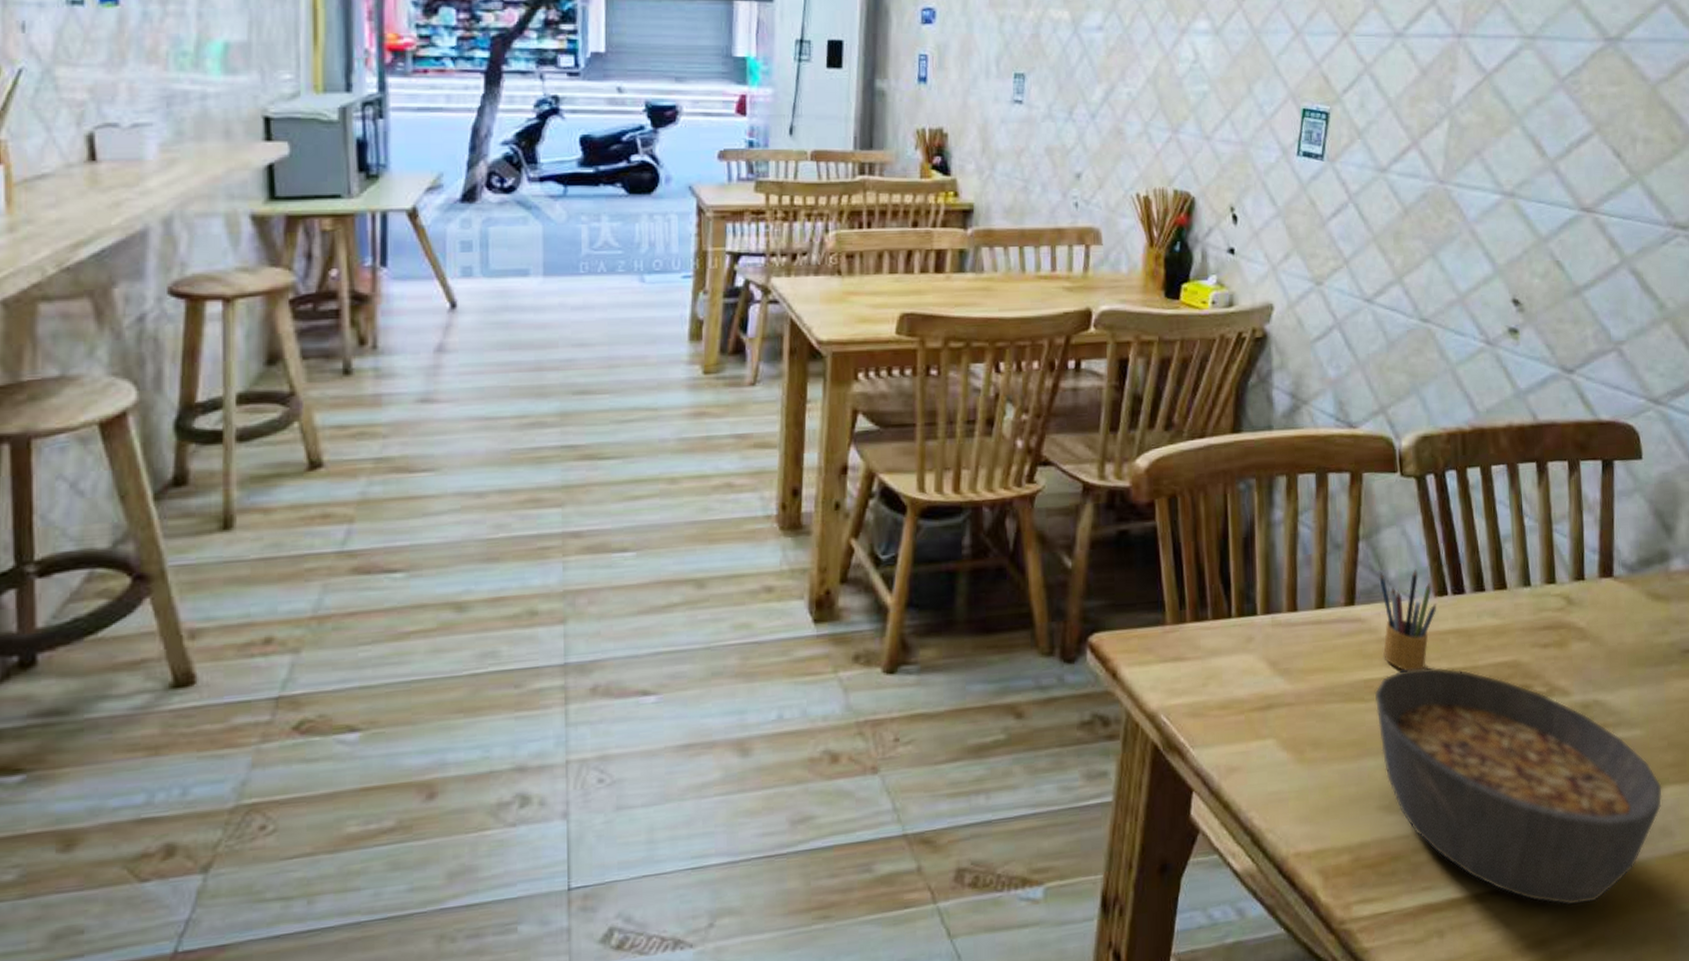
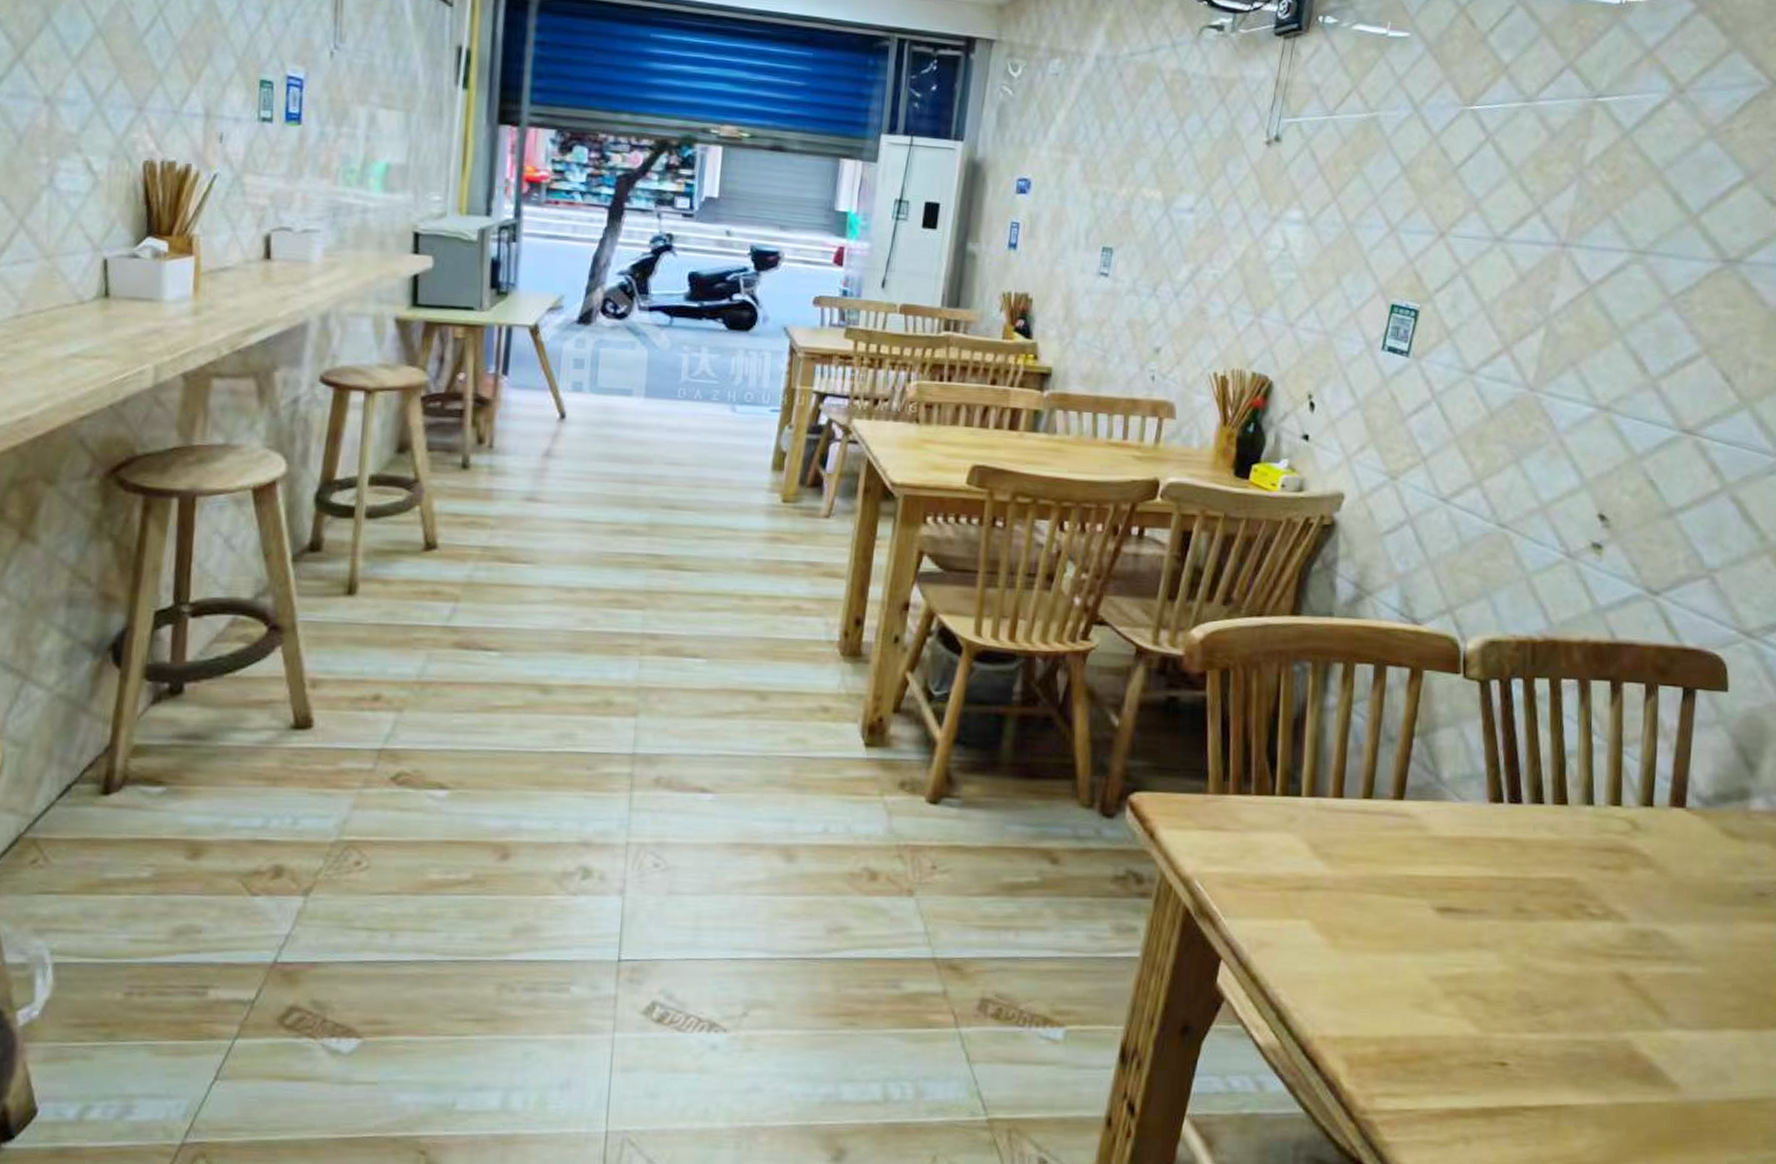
soup bowl: present [1374,666,1663,906] -> none [1417,871,1722,1135]
pencil box: present [1379,569,1437,671] -> none [1430,770,1491,873]

